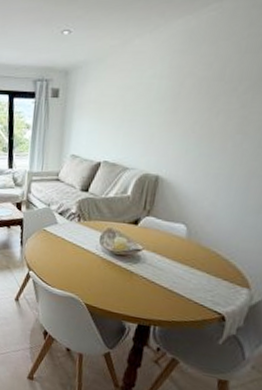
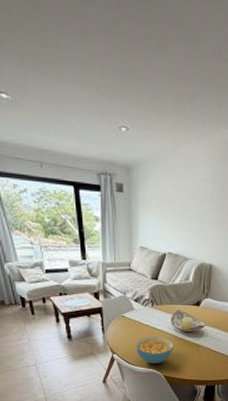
cereal bowl: none [55,255,101,288] -> present [136,336,174,363]

